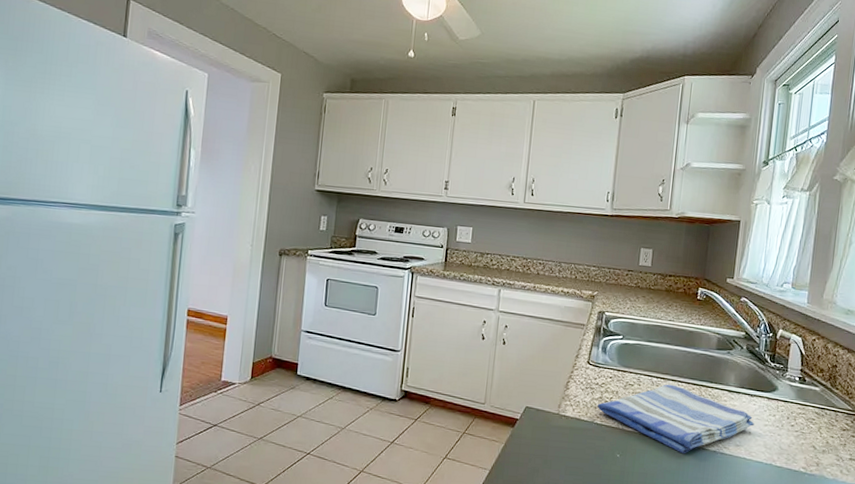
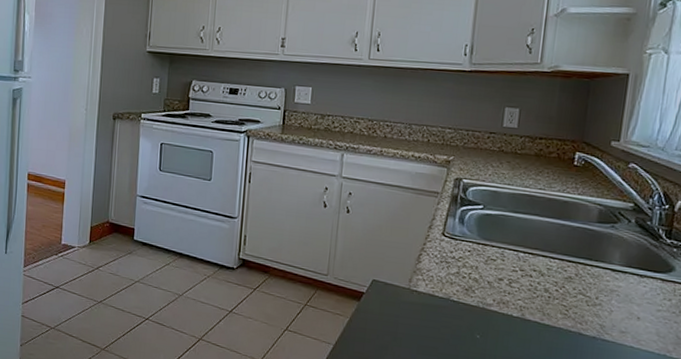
dish towel: present [597,384,754,454] -> none [454,260,644,339]

